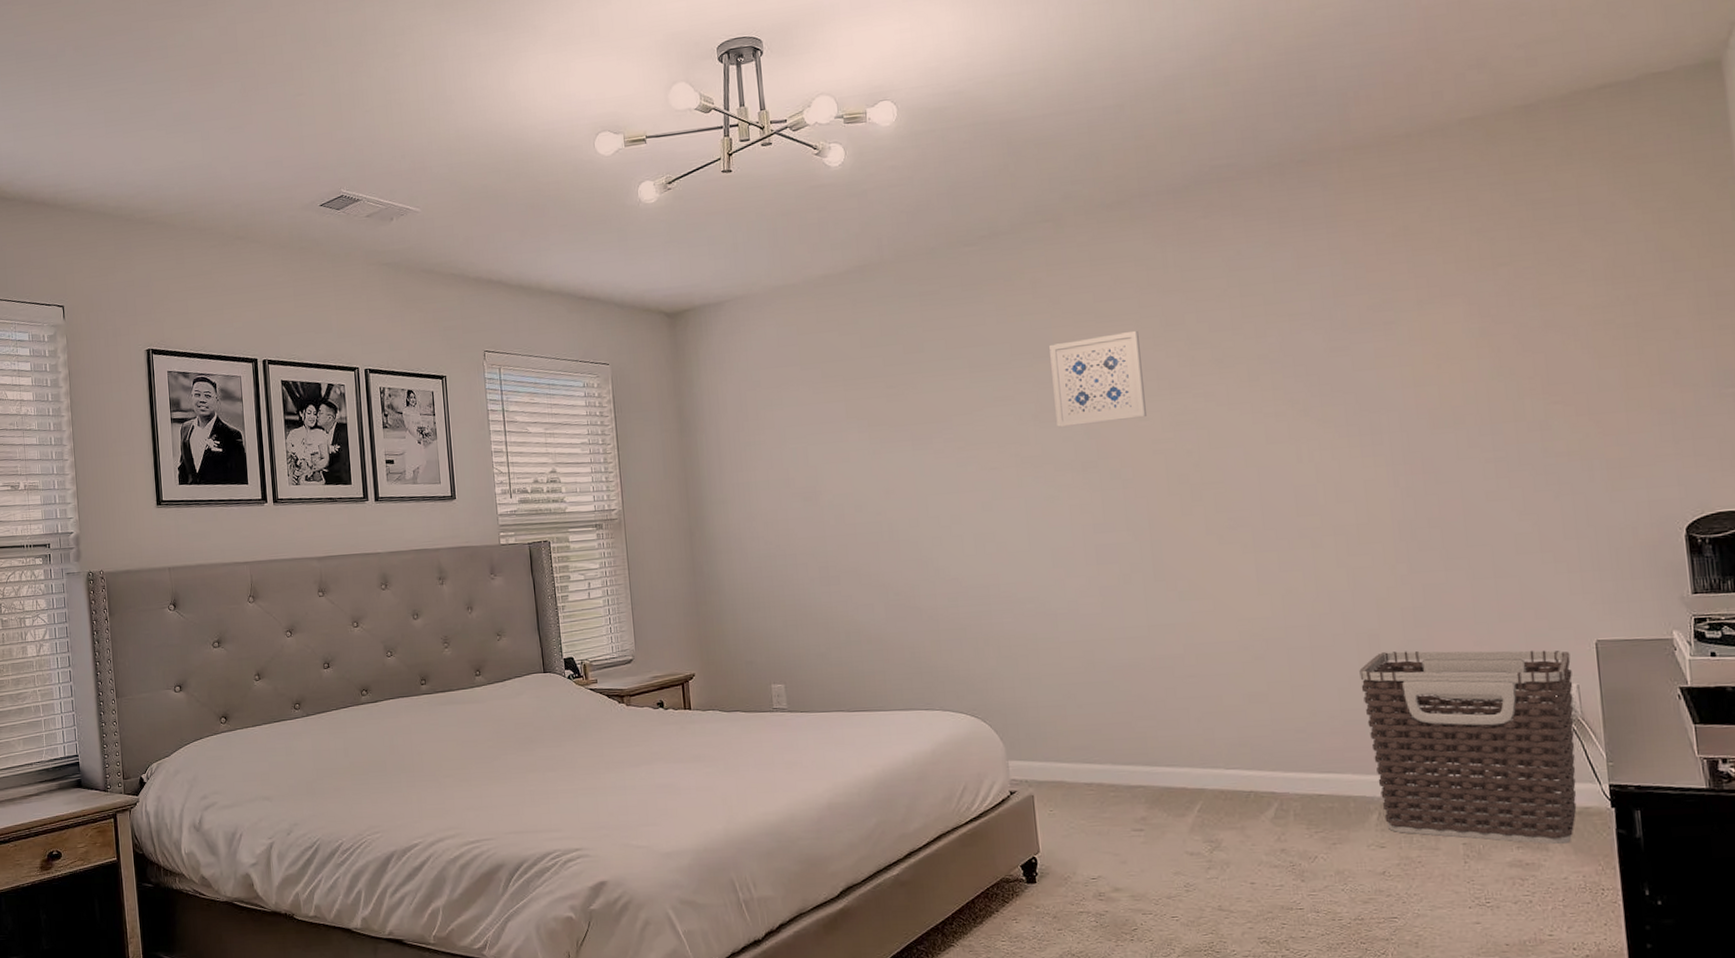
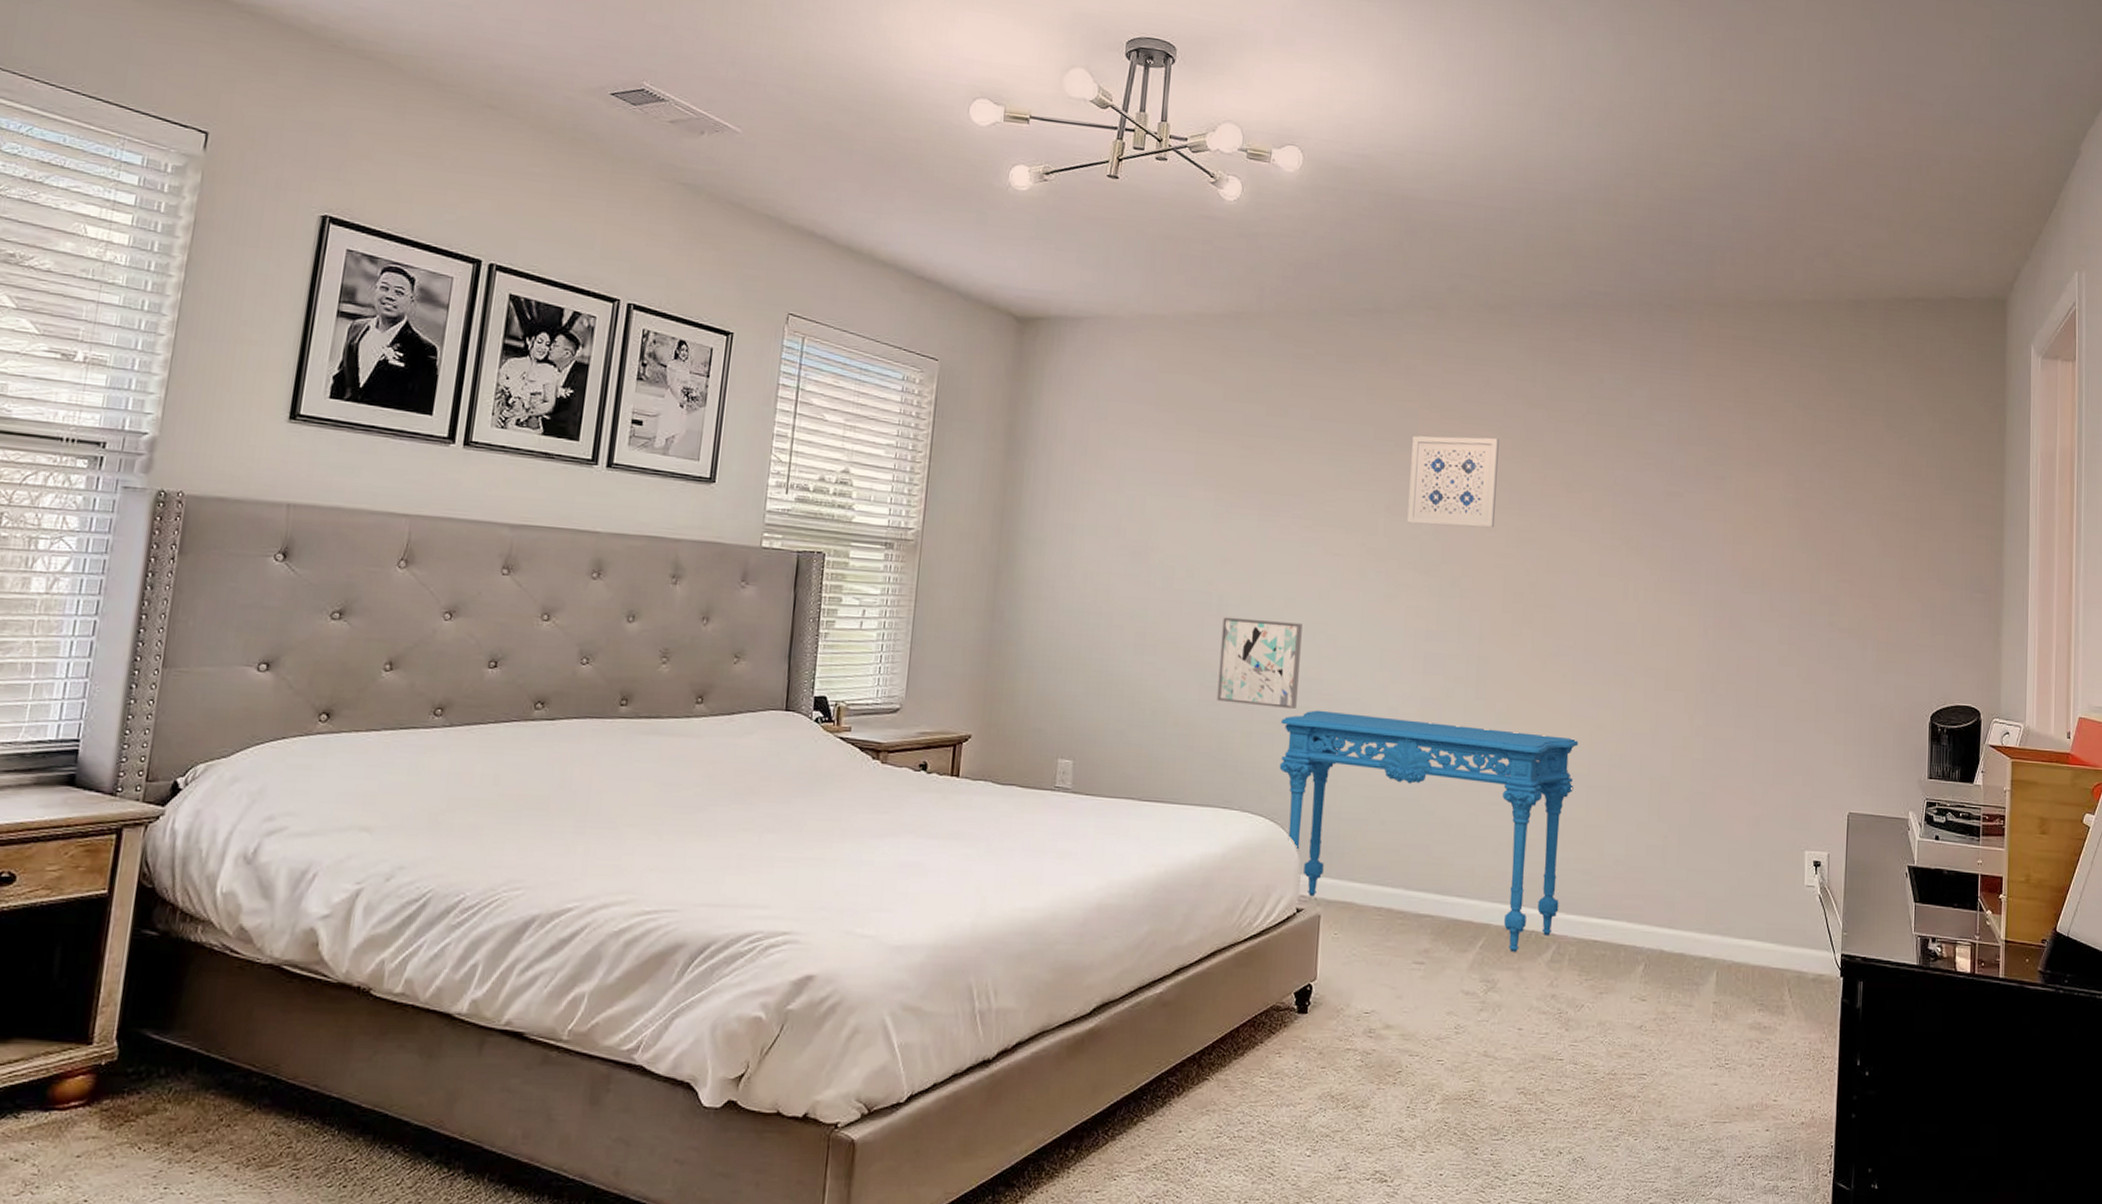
wall art: none [896,536,978,617] -> present [1216,617,1303,710]
console table: none [966,604,1276,812] -> present [1279,710,1579,952]
clothes hamper: present [1359,650,1577,845] -> none [1647,801,1826,1010]

